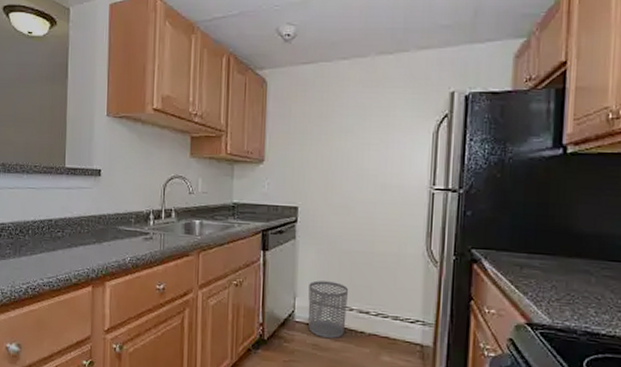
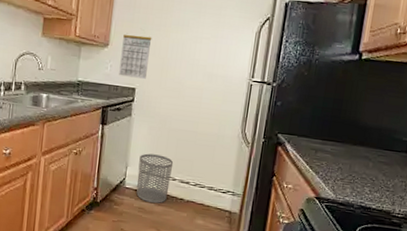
calendar: none [278,147,312,196] -> present [119,34,152,79]

